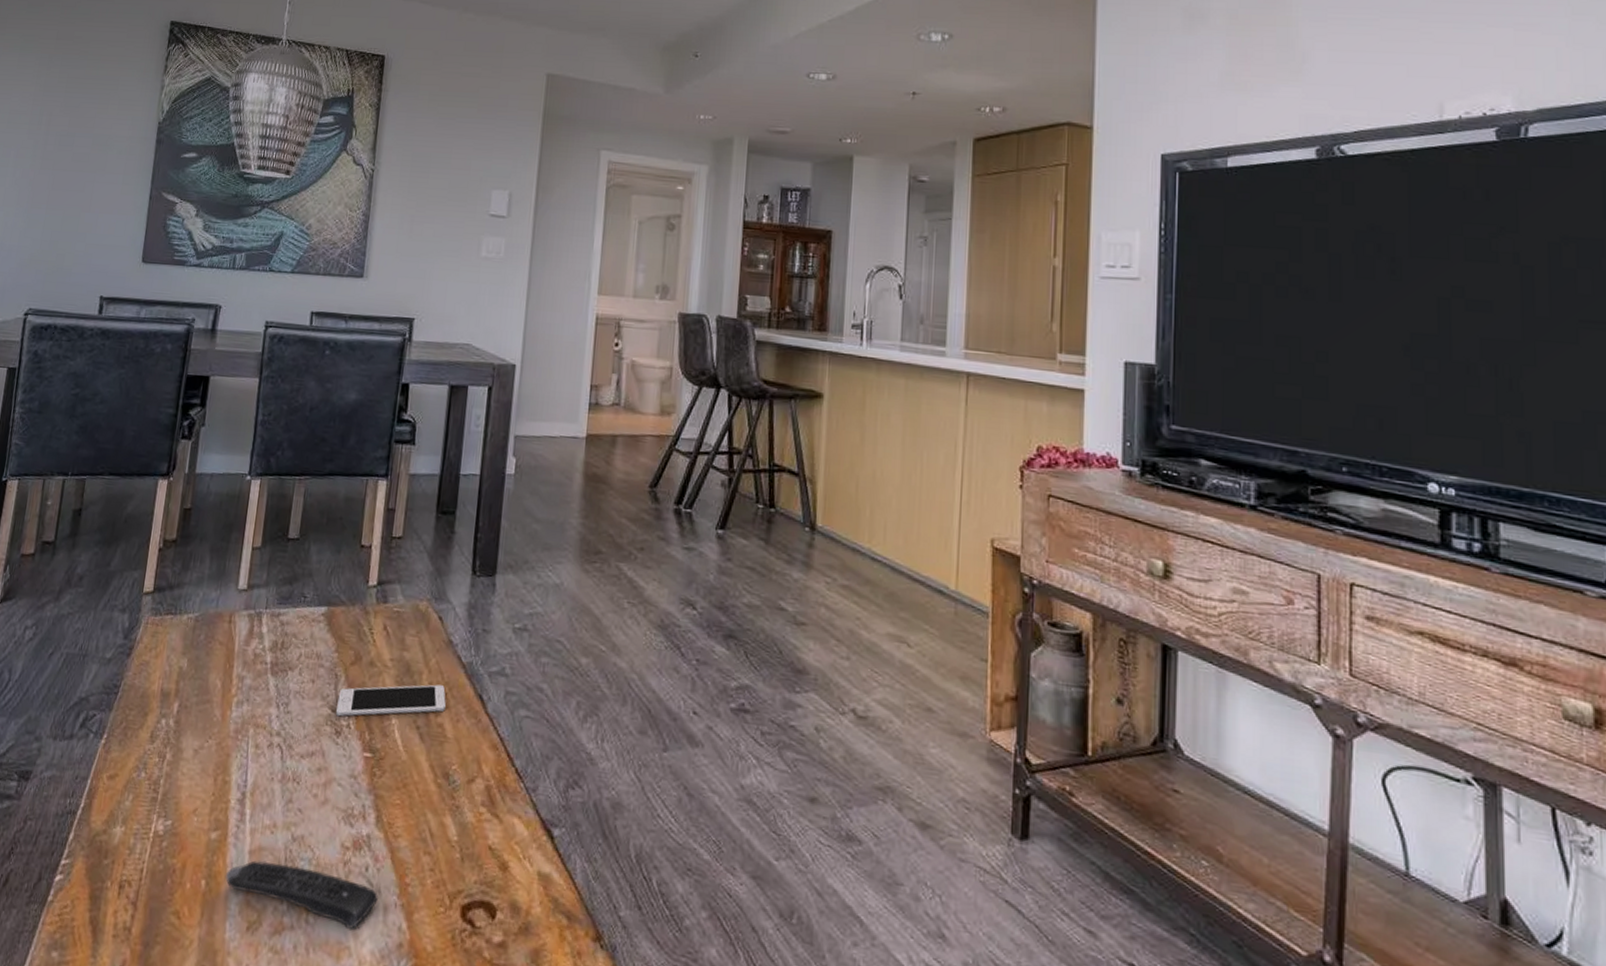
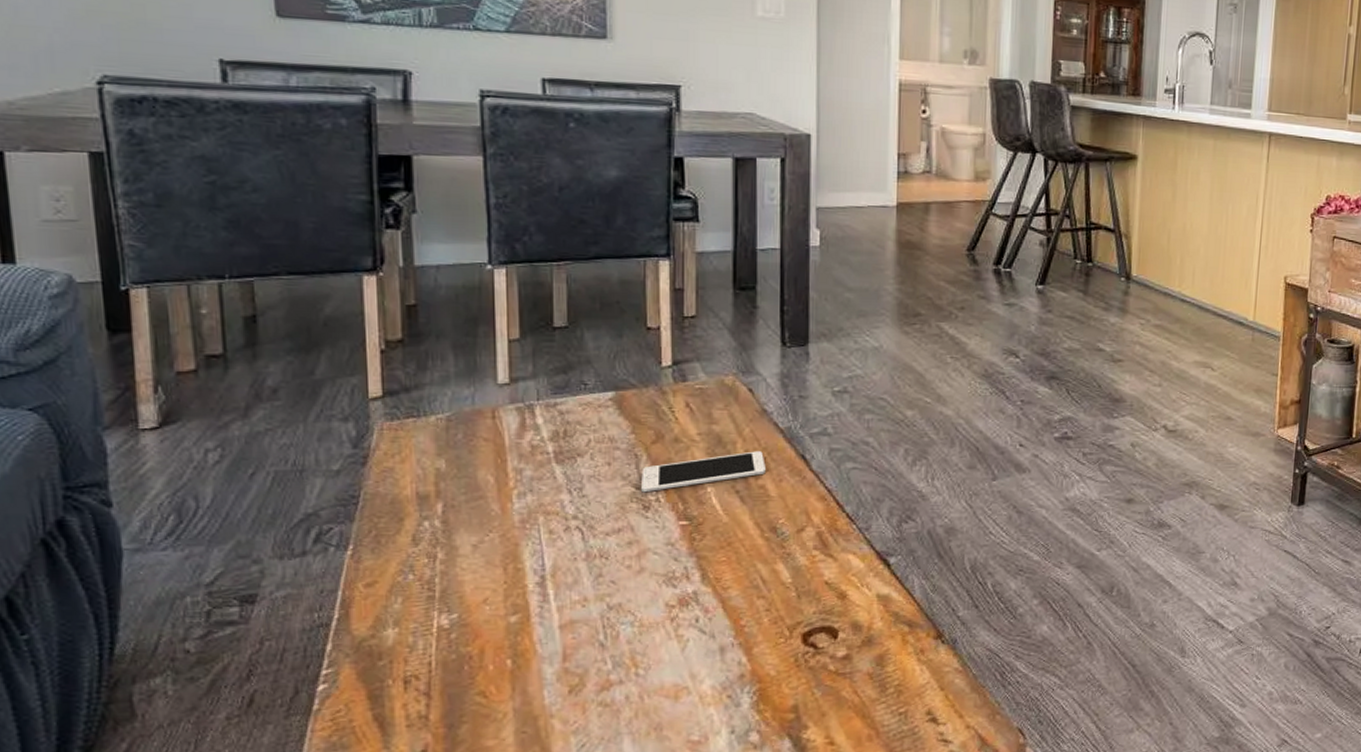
remote control: present [225,860,378,929] -> none [535,630,713,672]

